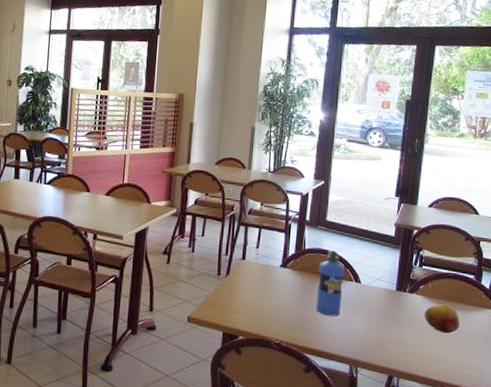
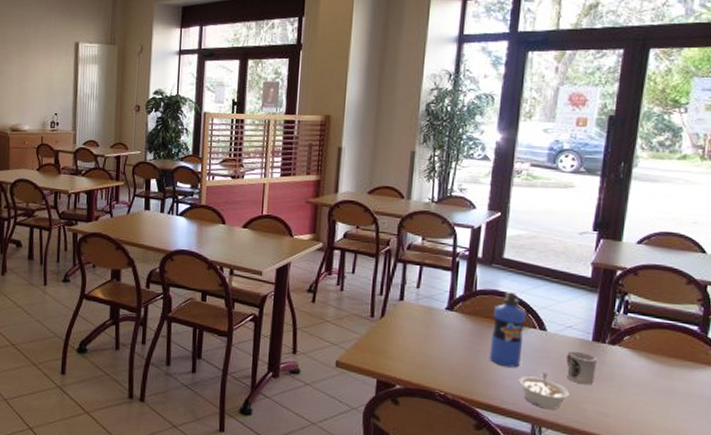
legume: none [339,319,379,351] -> present [518,372,570,410]
cup: none [376,300,399,329] -> present [566,351,597,385]
fruit: present [424,304,460,334] -> none [629,359,678,395]

